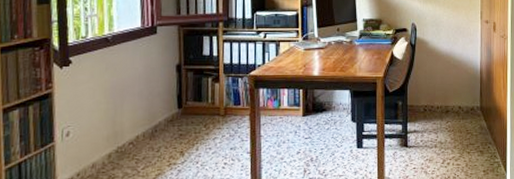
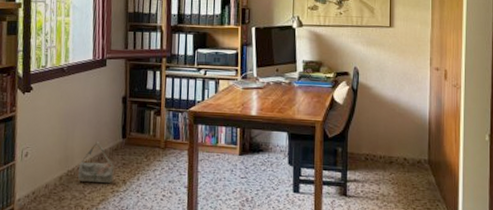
bag: none [129,114,170,157] -> present [77,142,114,184]

